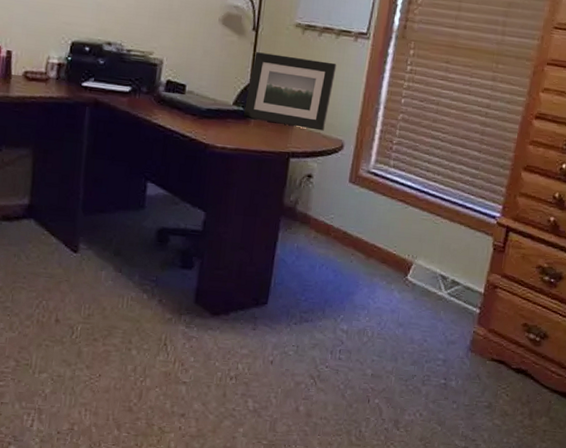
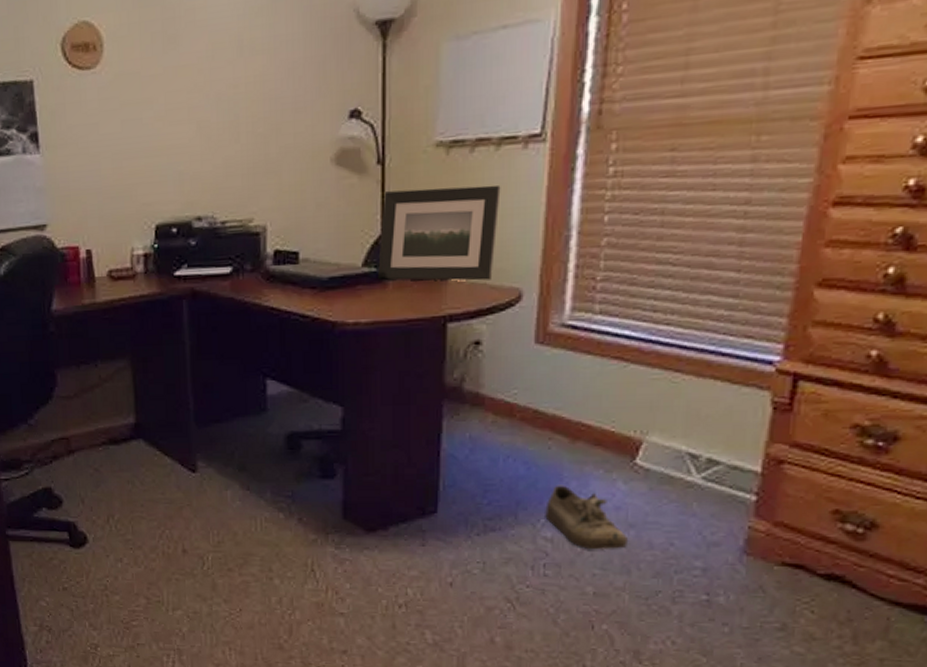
shoe: none [344,290,398,342] -> present [545,485,628,550]

